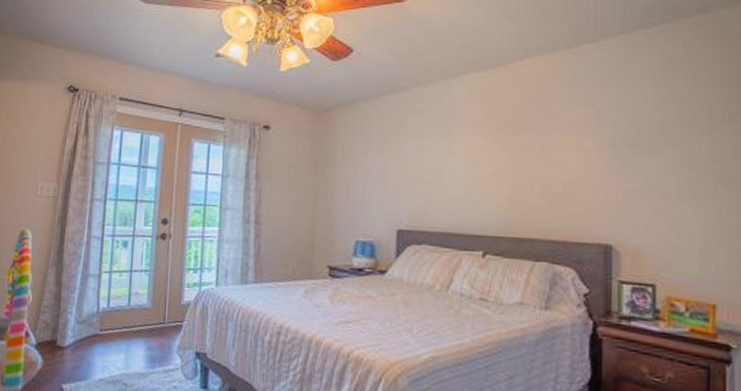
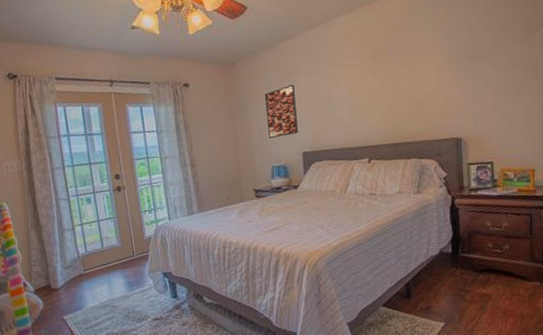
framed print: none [356,146,397,206] -> present [264,85,298,138]

